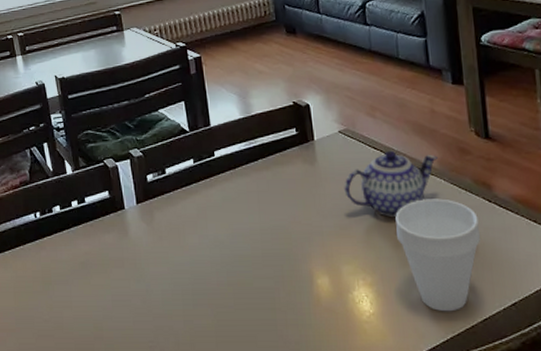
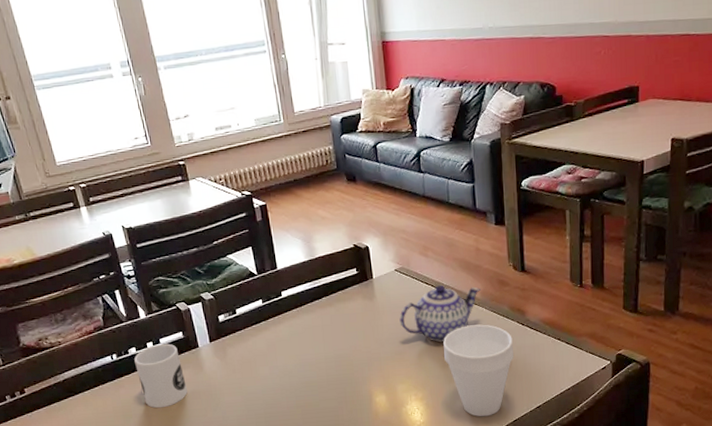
mug: none [58,203,110,276] -> present [134,343,187,409]

